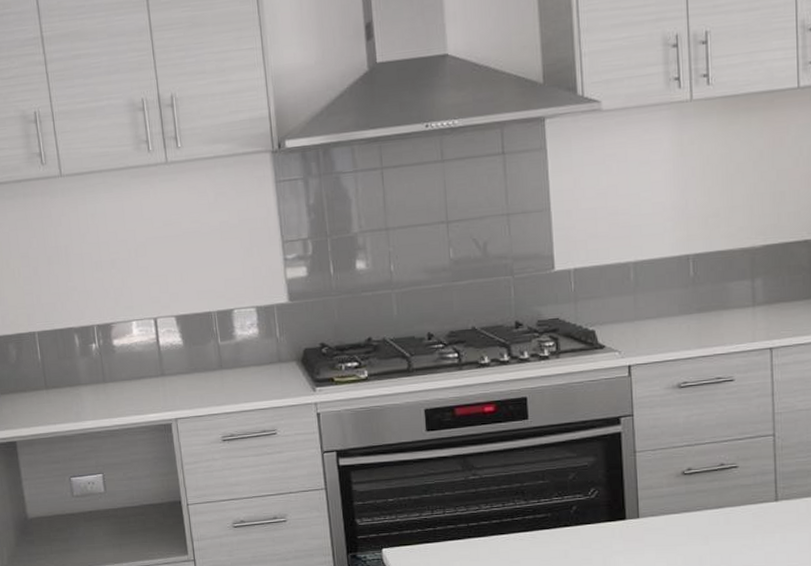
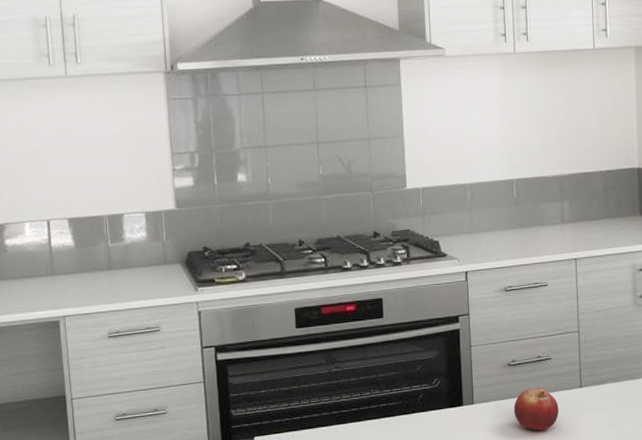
fruit: none [689,500,747,550] -> present [513,387,559,431]

